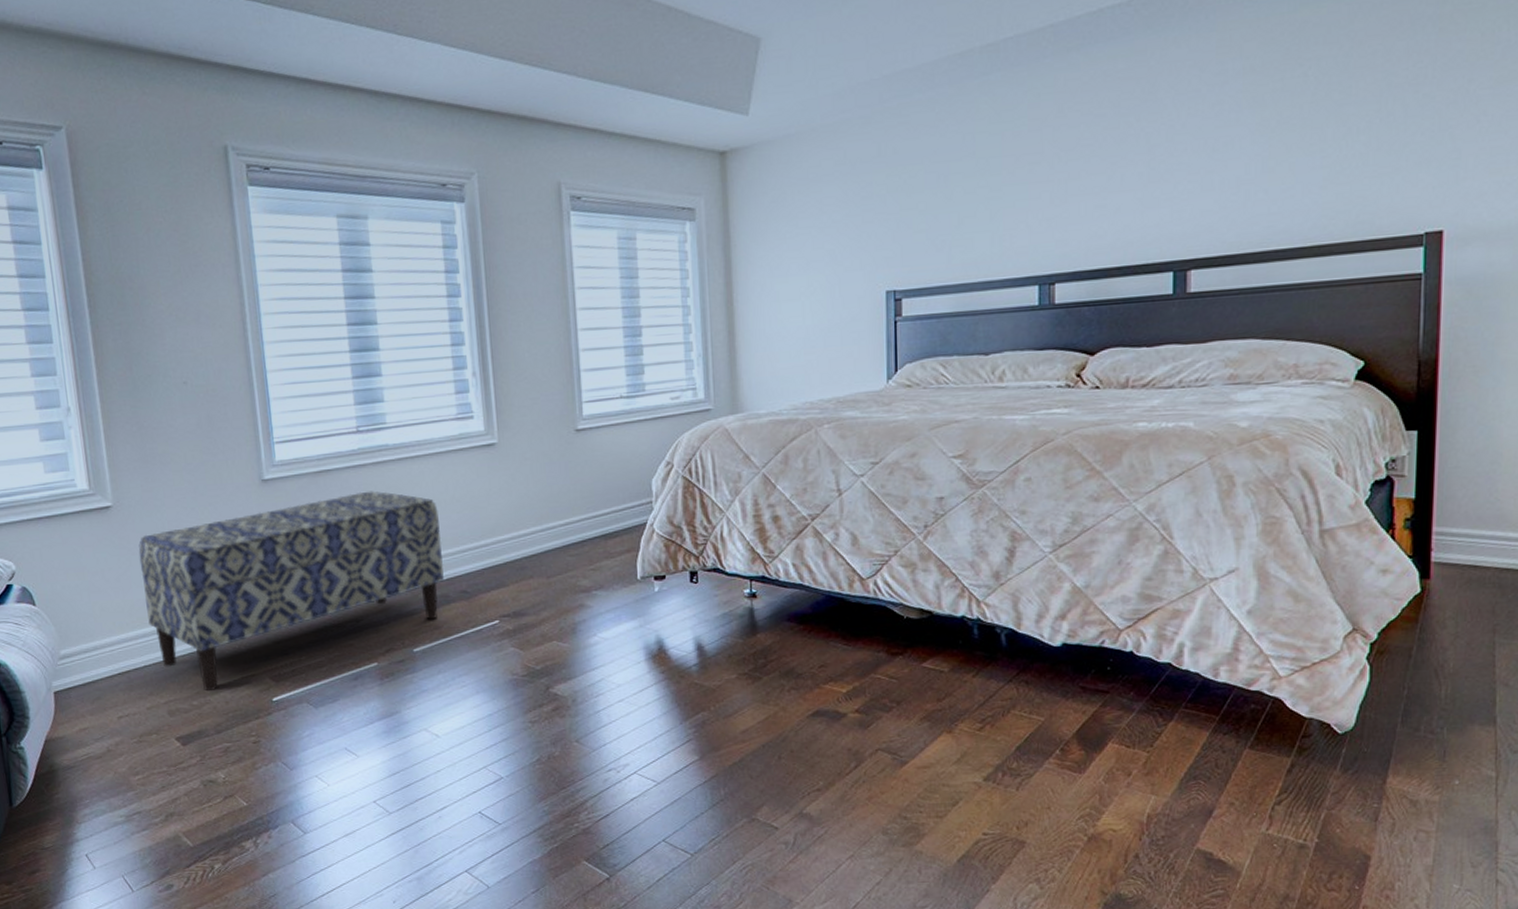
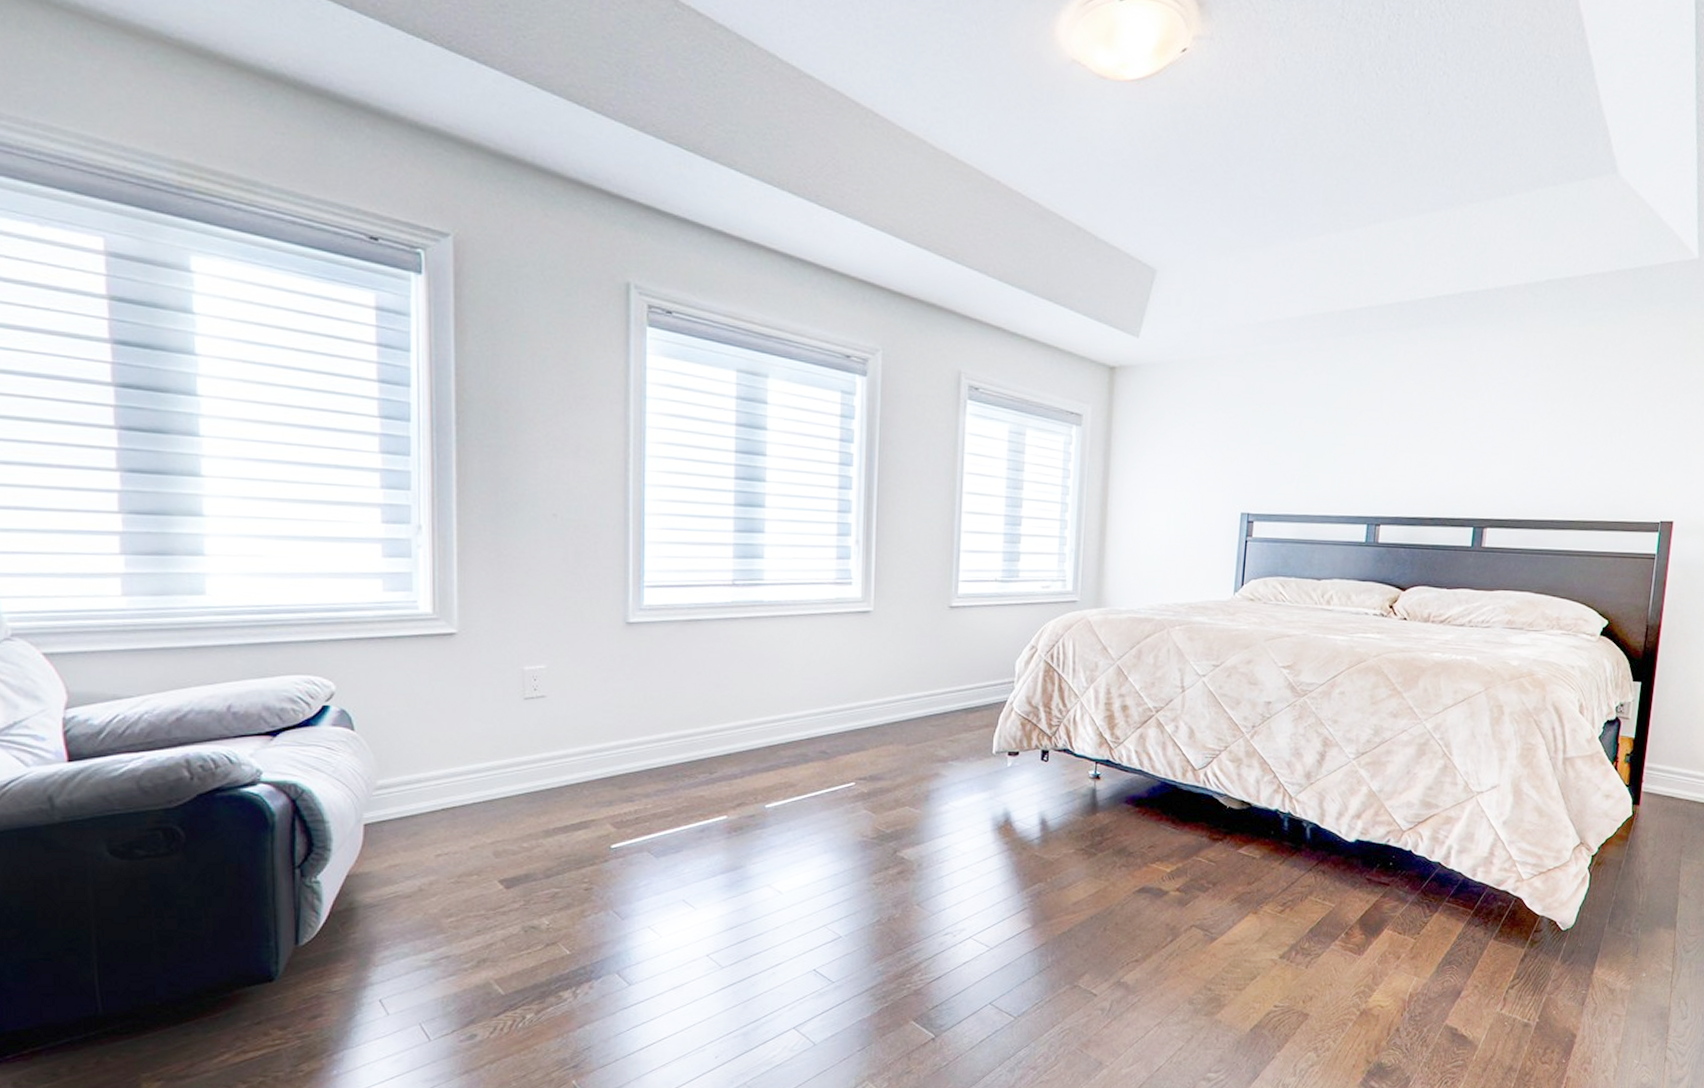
bench: present [138,491,444,692] -> none [481,644,807,834]

